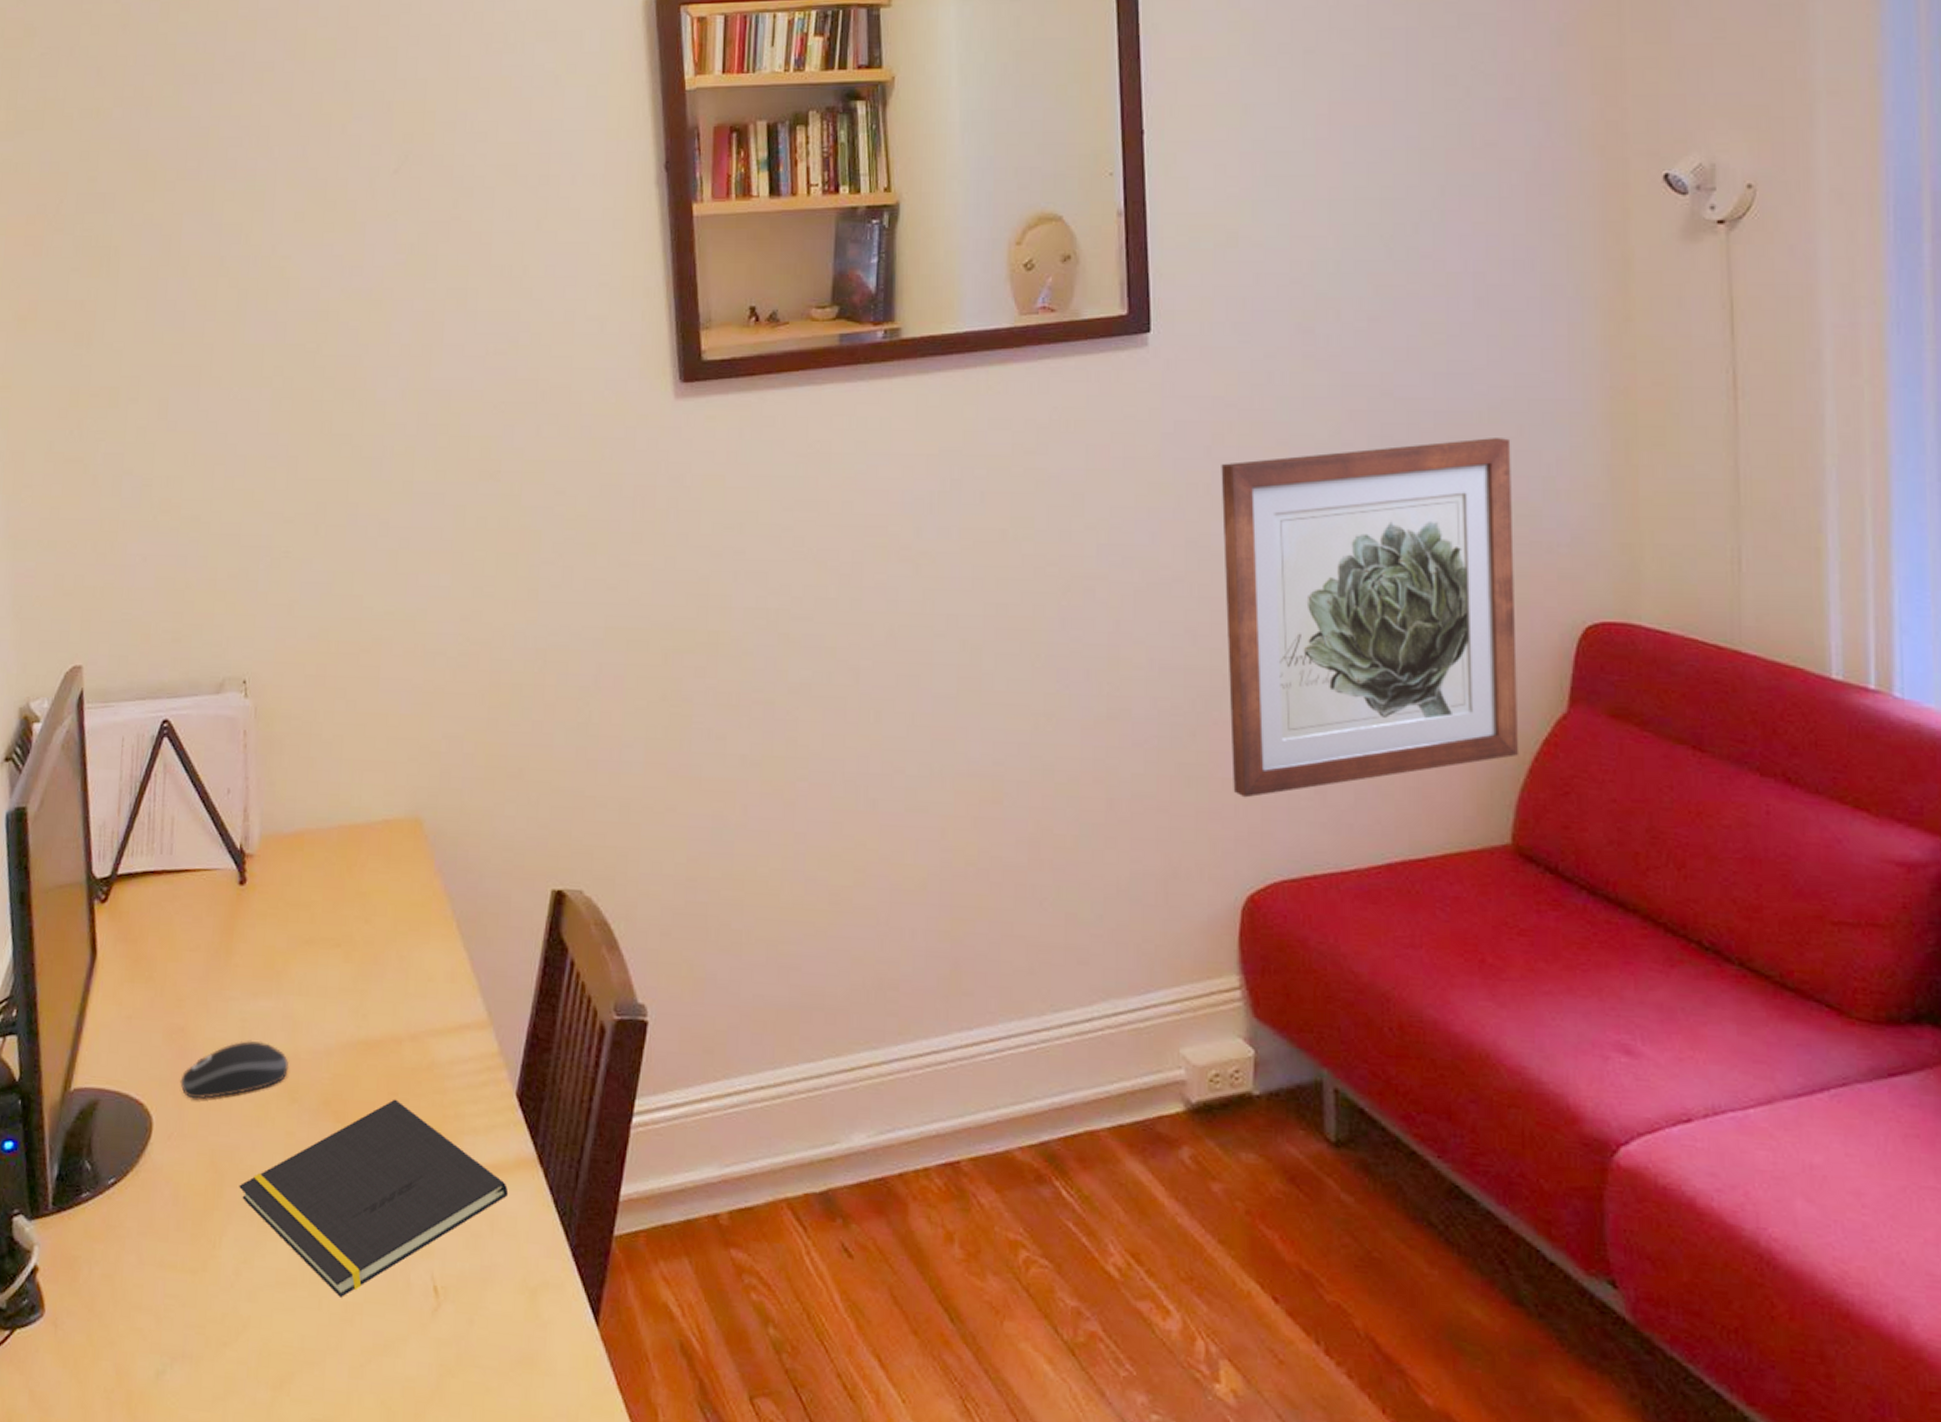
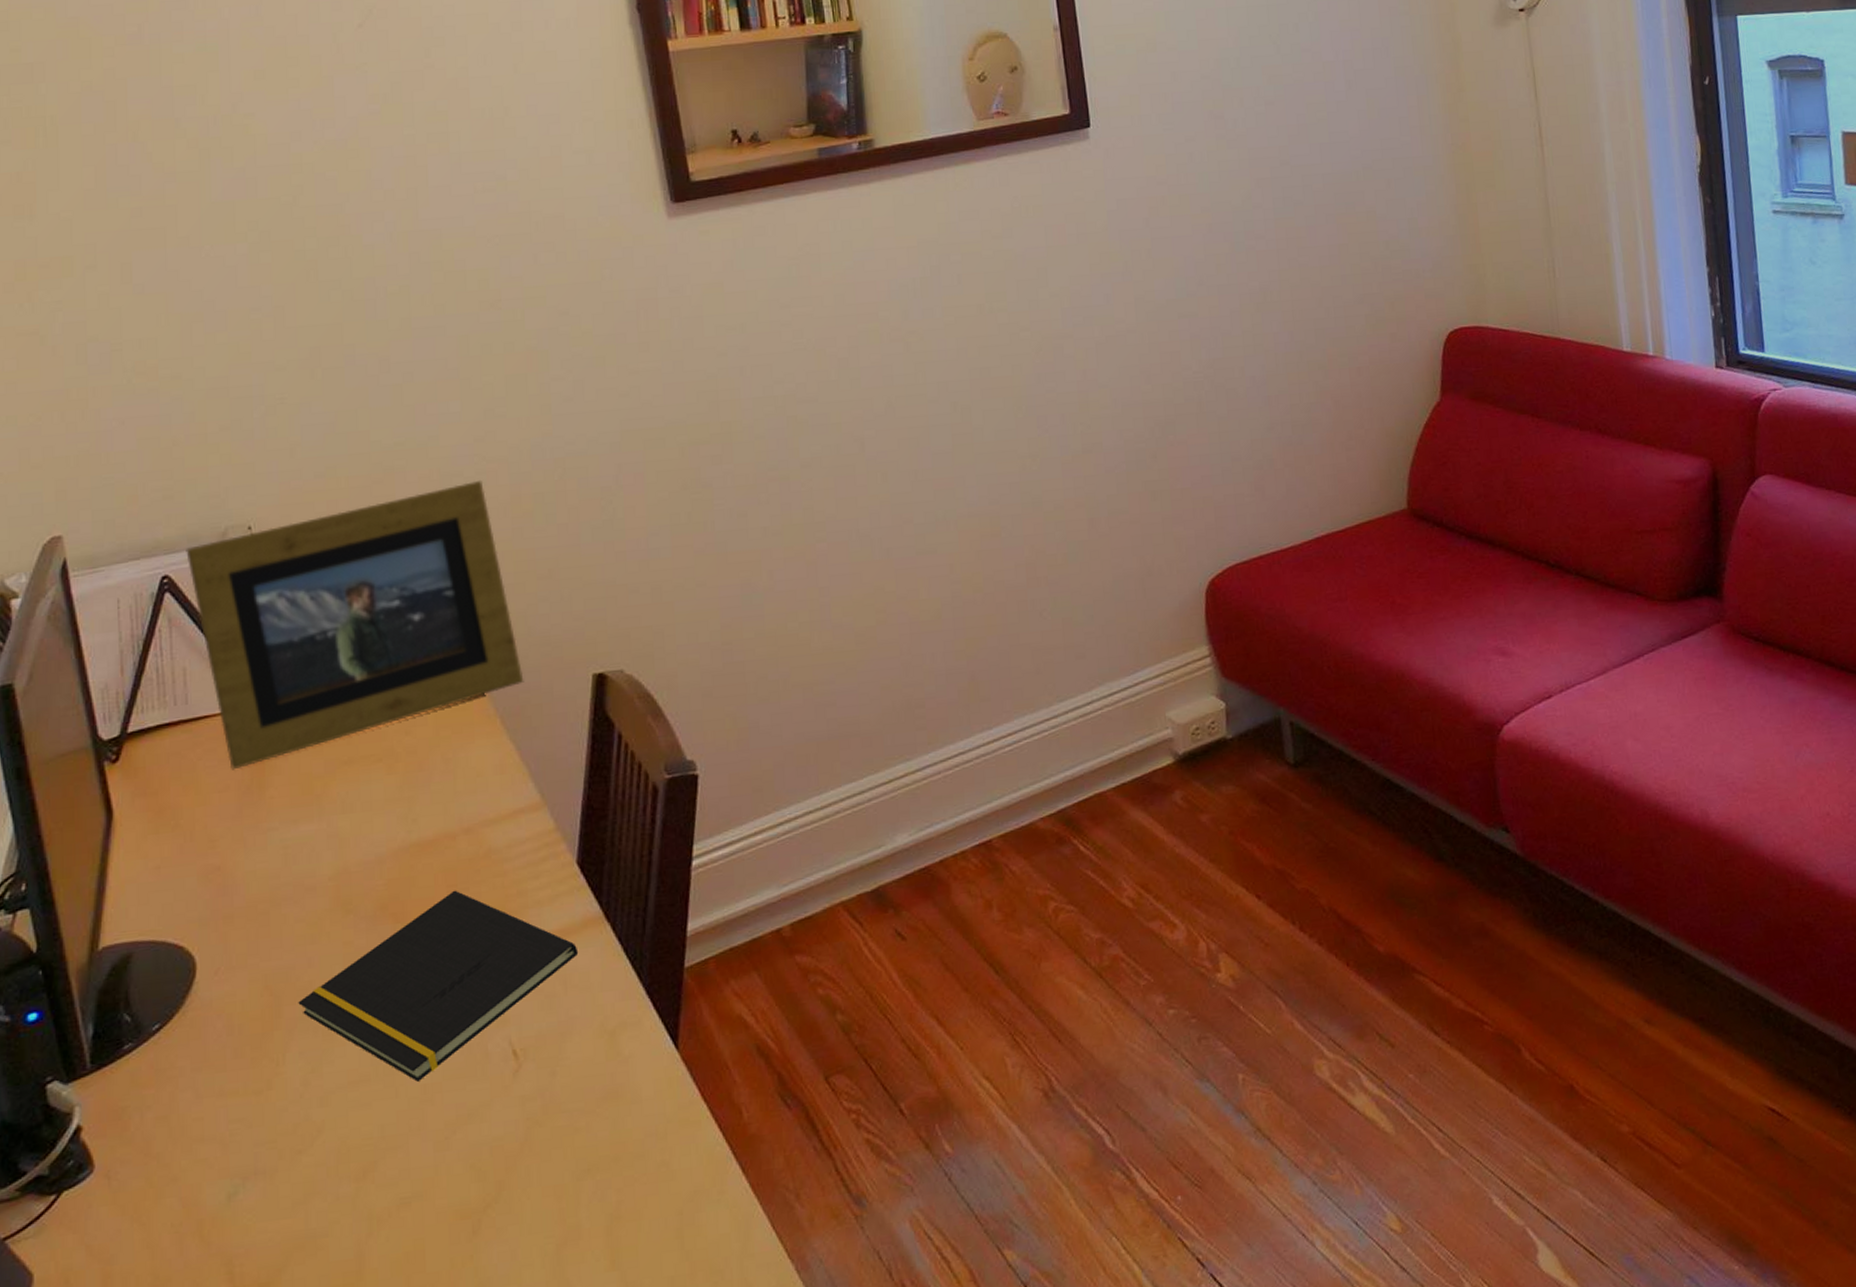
computer mouse: present [180,1040,289,1099] -> none [222,863,340,932]
picture frame: none [186,662,484,930] -> present [186,481,524,770]
wall art: present [1221,438,1519,798] -> none [1158,191,1408,502]

